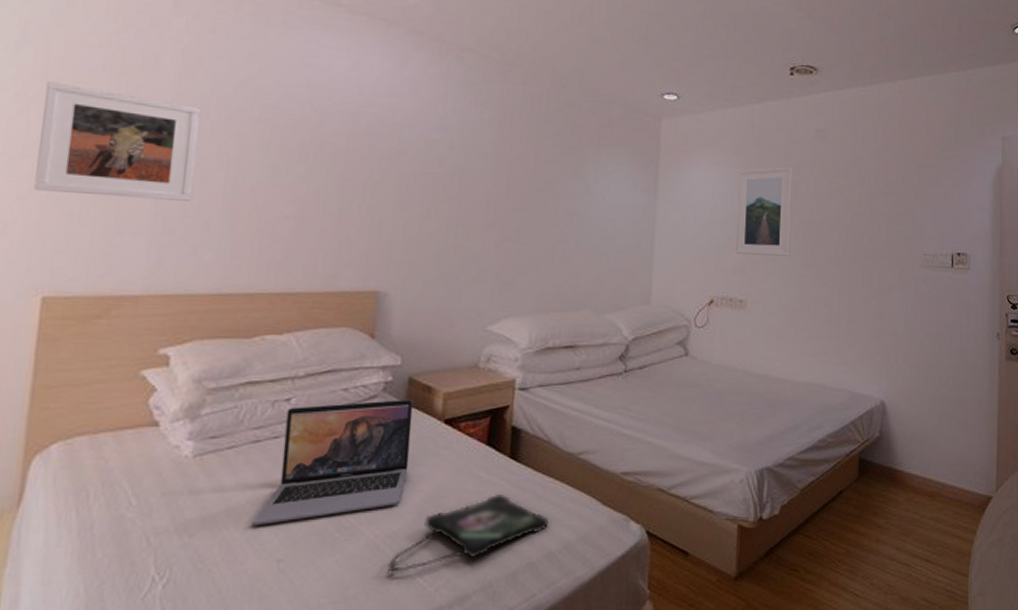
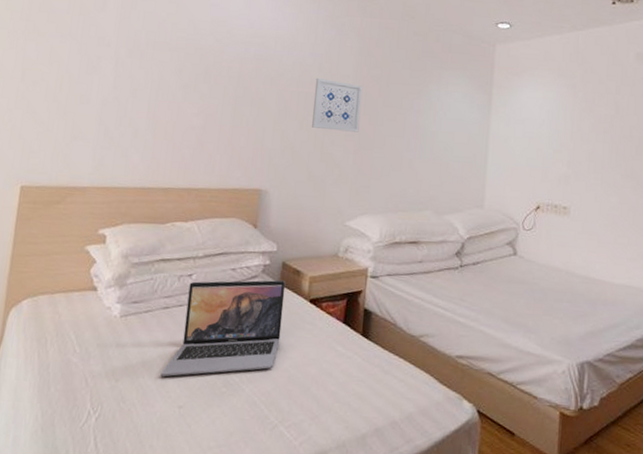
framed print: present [34,81,200,201] -> none [18,22,134,114]
photo frame: present [386,493,549,574] -> none [261,365,394,427]
wall art: none [442,156,505,221] -> present [312,77,363,132]
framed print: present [736,166,793,256] -> none [561,86,614,169]

